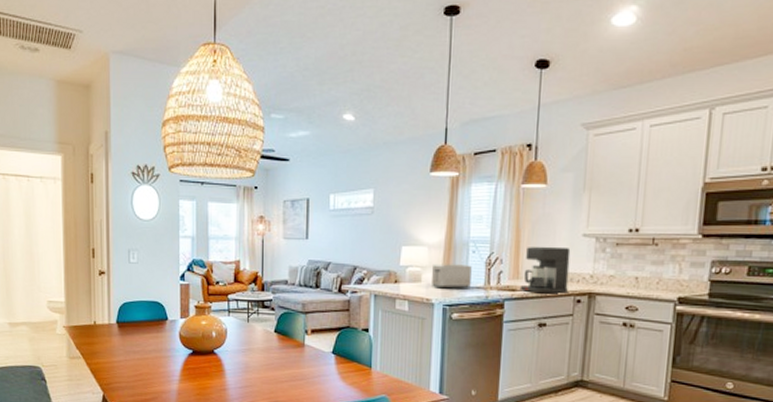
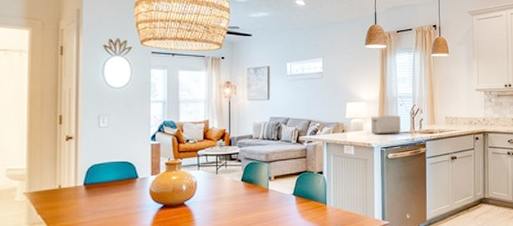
coffee maker: present [519,246,571,294] -> none [436,99,469,134]

